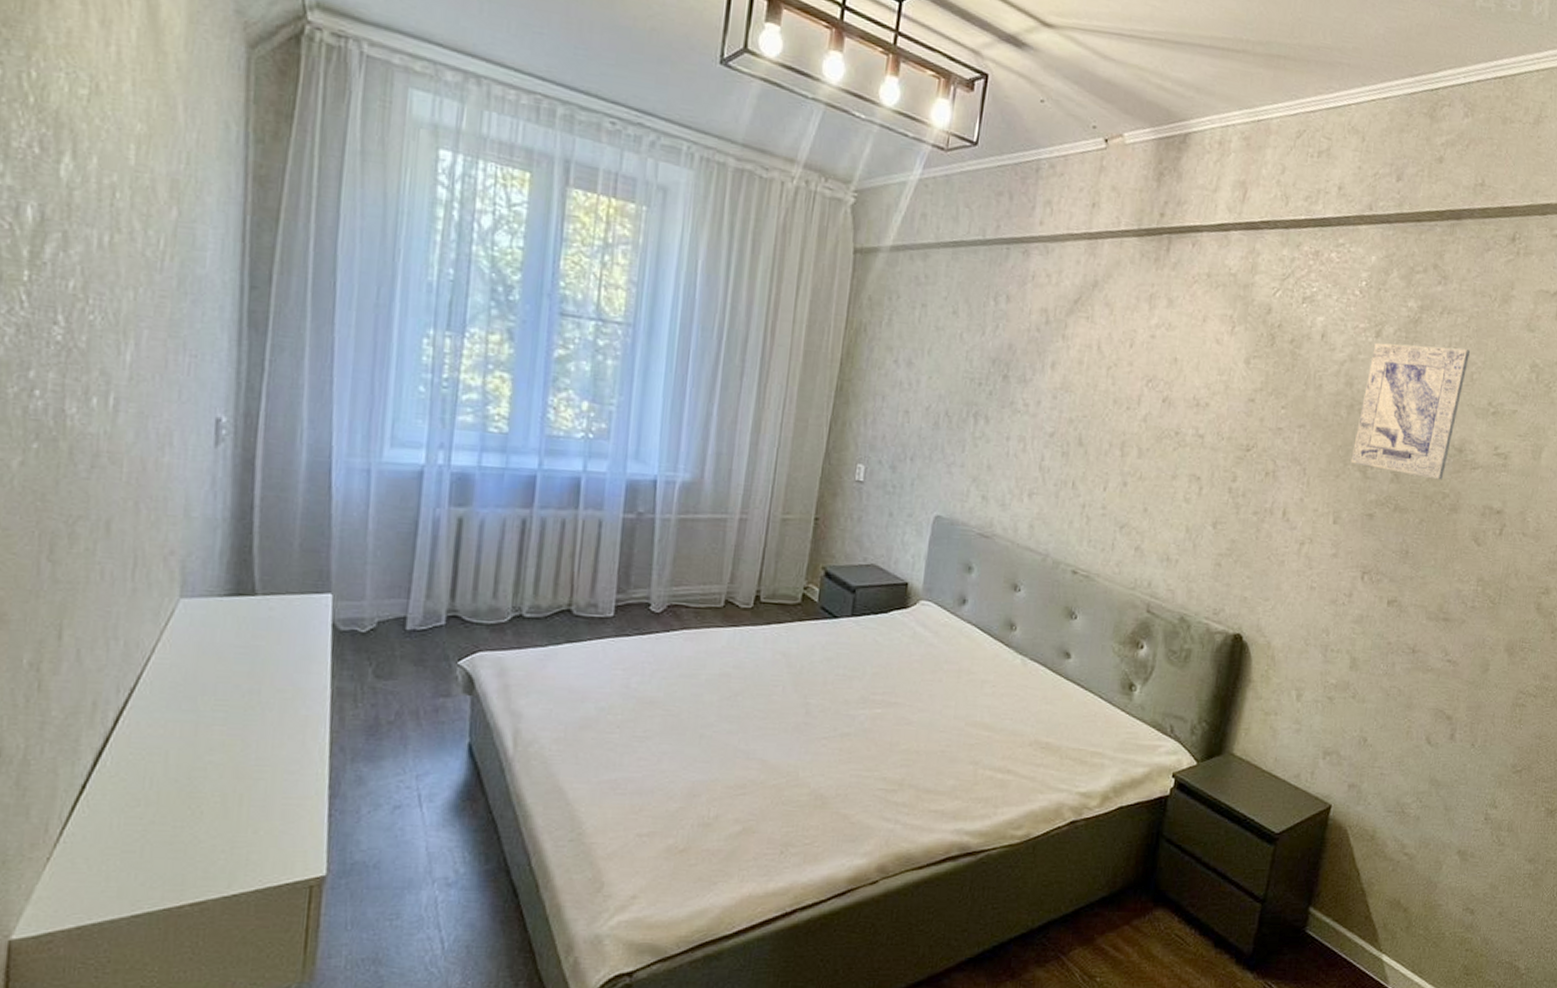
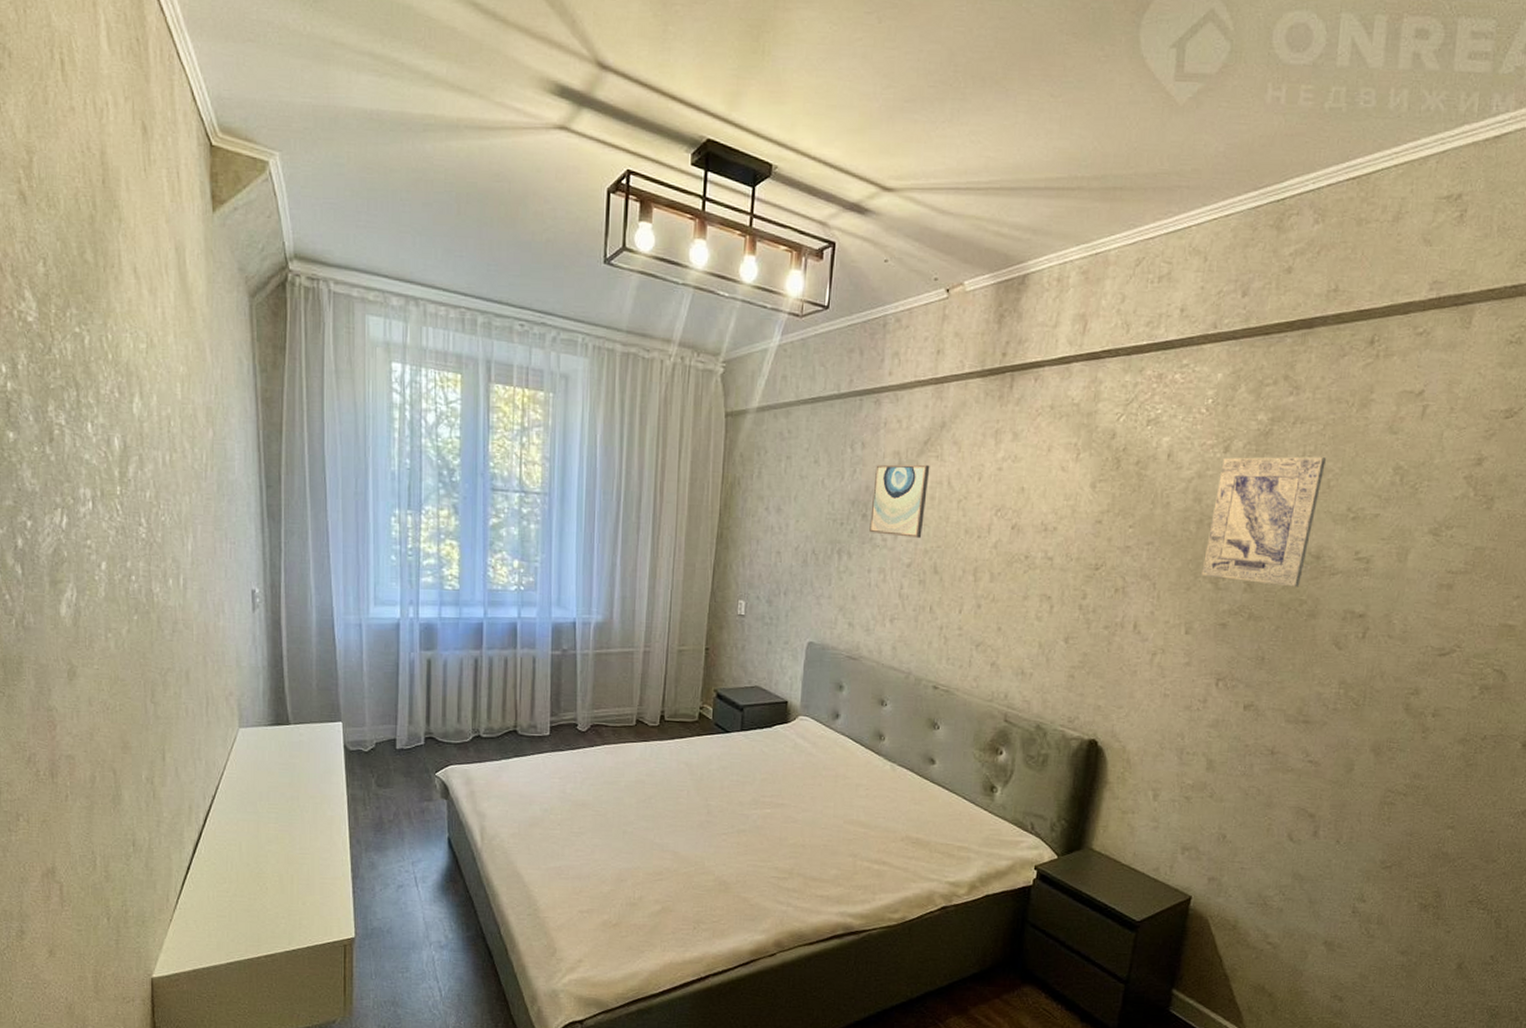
wall art: none [1010,321,1079,405] -> present [869,464,930,538]

